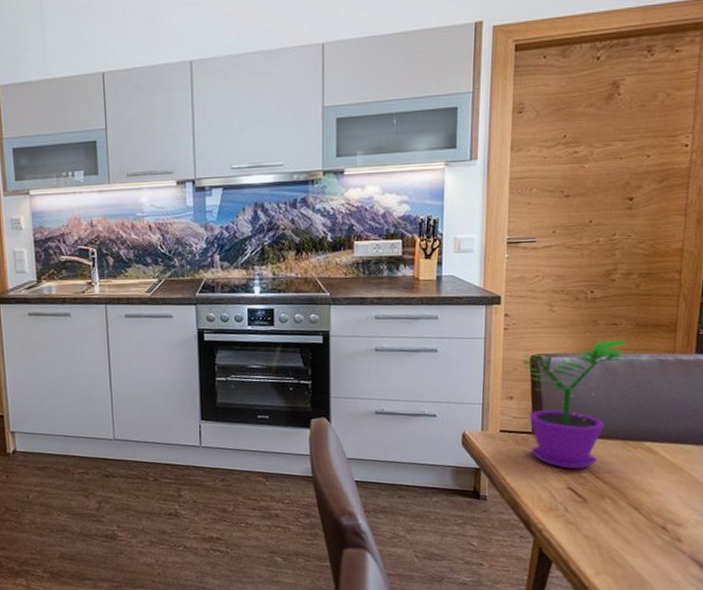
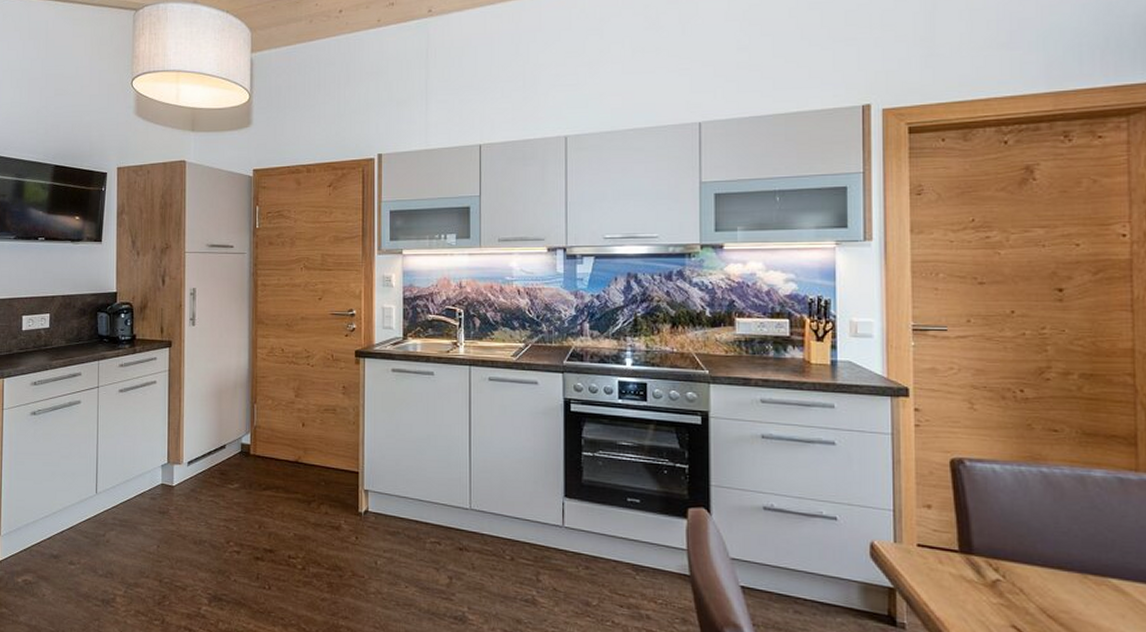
flower pot: present [522,332,626,470] -> none [940,437,1072,604]

